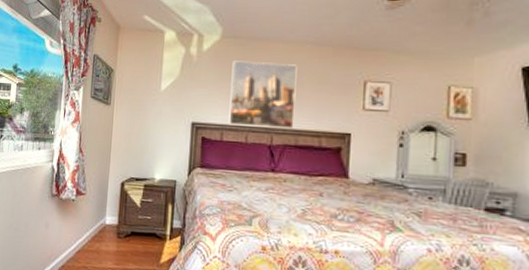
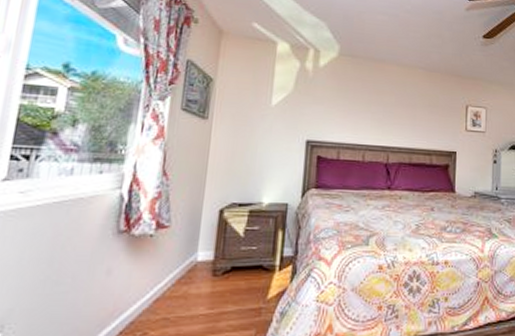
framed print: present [228,61,297,129] -> none [345,79,411,147]

